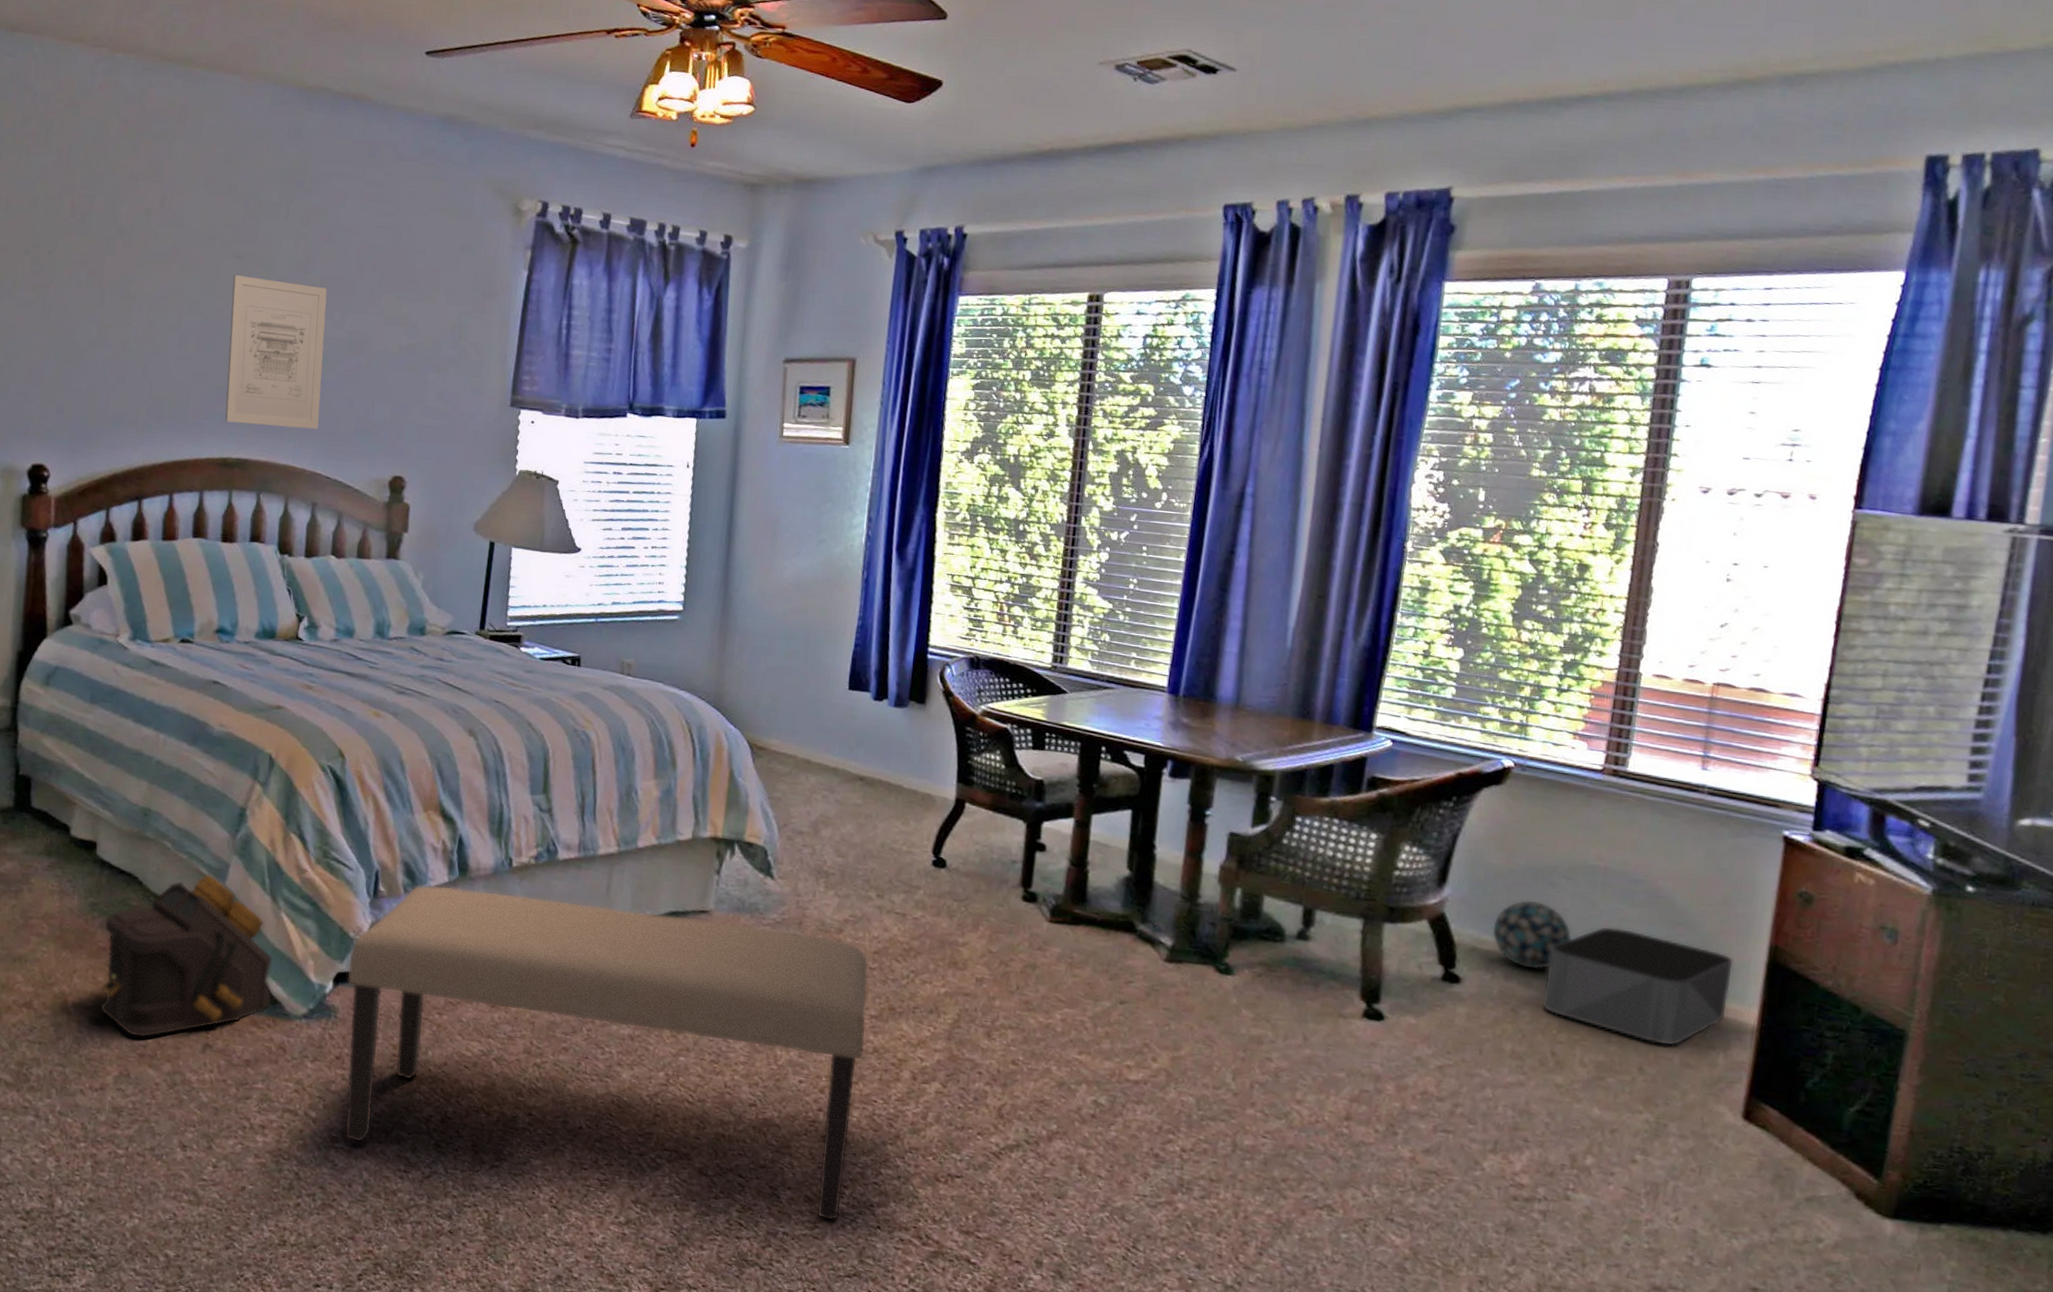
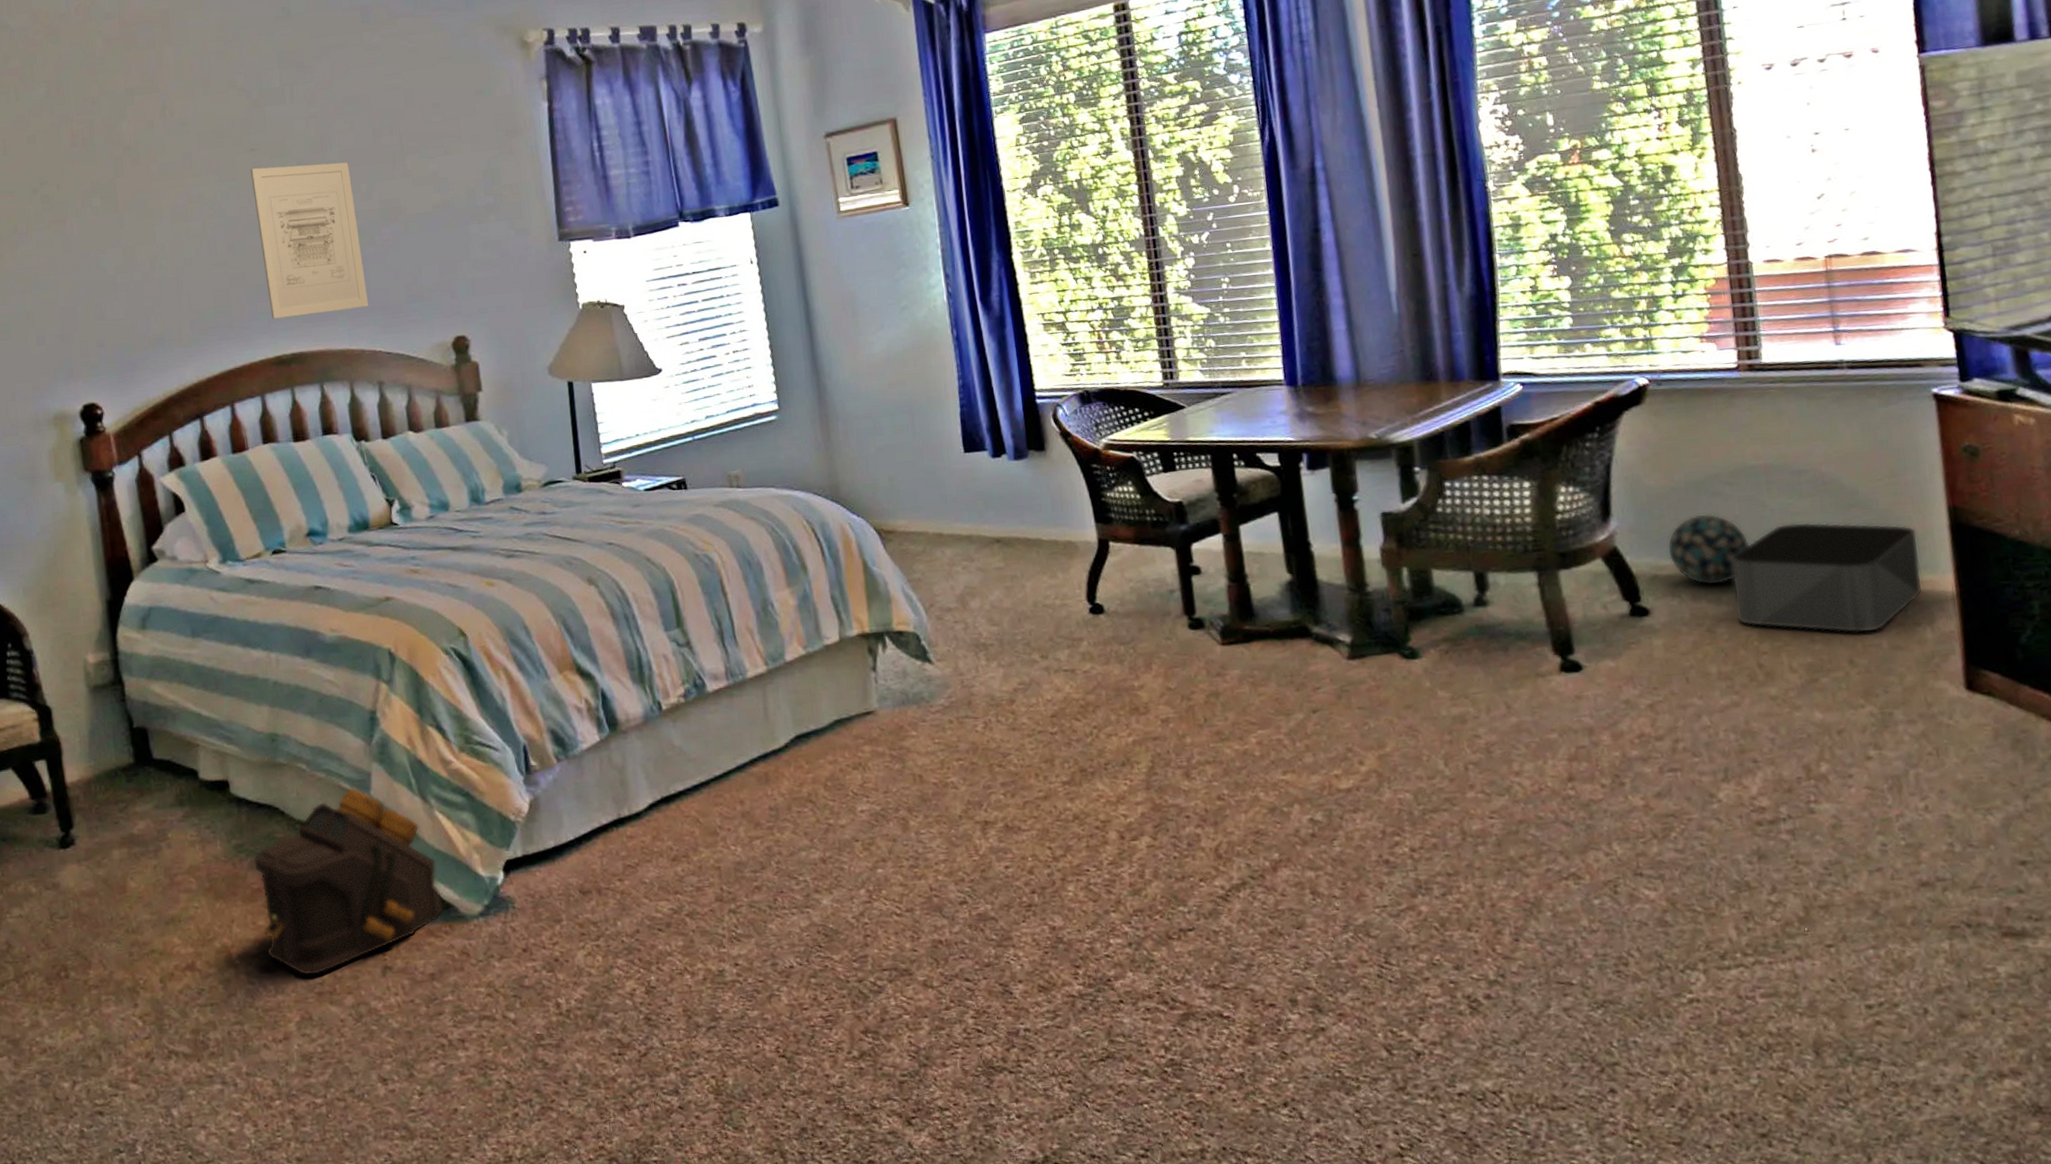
bench: present [344,885,869,1221] -> none [514,710,1079,1035]

